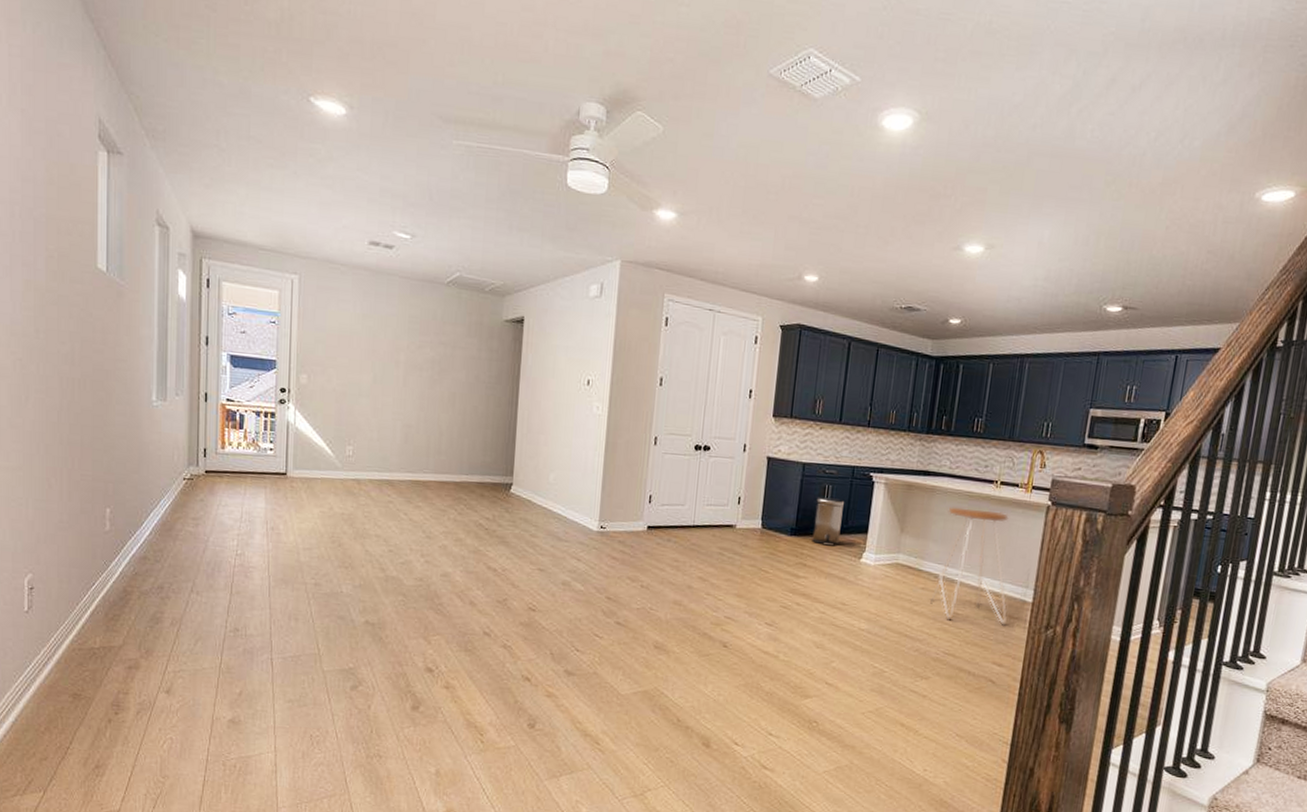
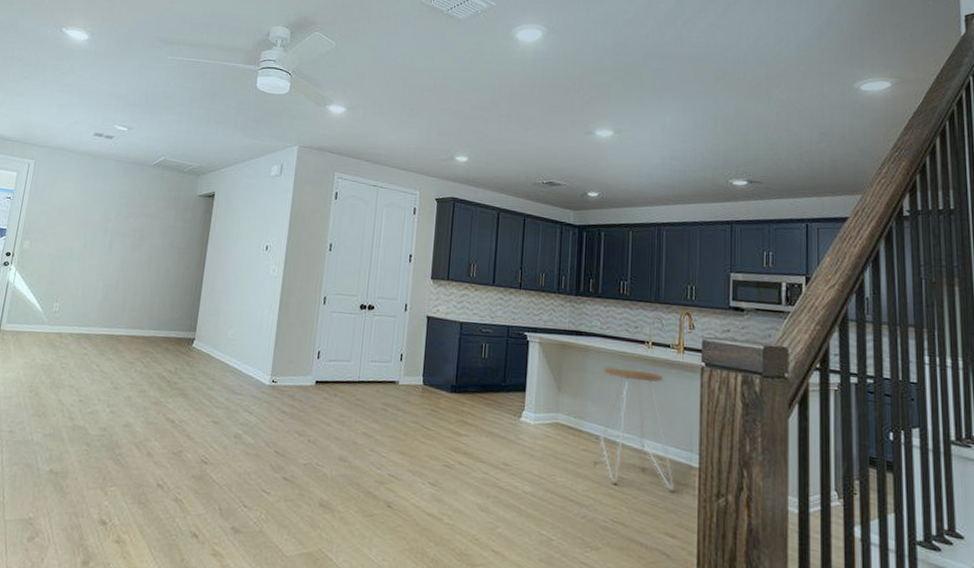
pedal bin: present [812,497,844,546] -> none [472,355,501,404]

